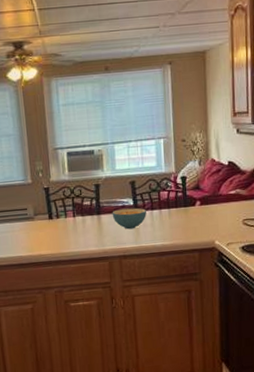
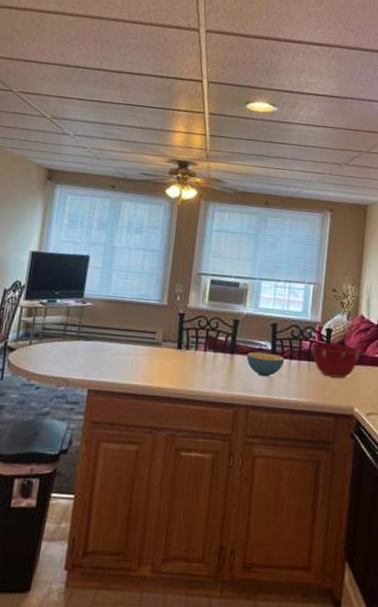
mixing bowl: none [169,188,216,219] -> present [311,342,361,378]

